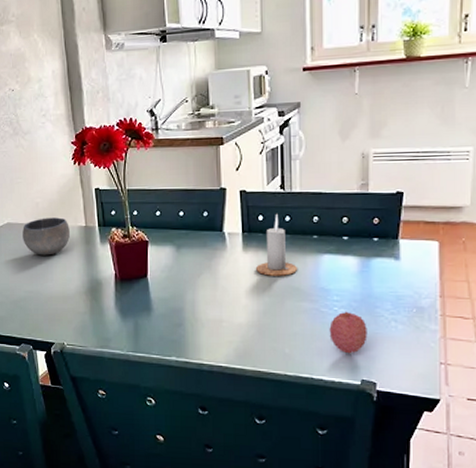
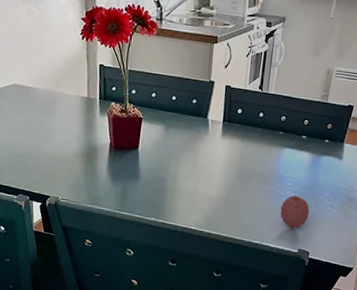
bowl: present [22,217,71,256] -> none [28,84,74,119]
candle: present [256,213,298,276] -> none [230,109,264,162]

